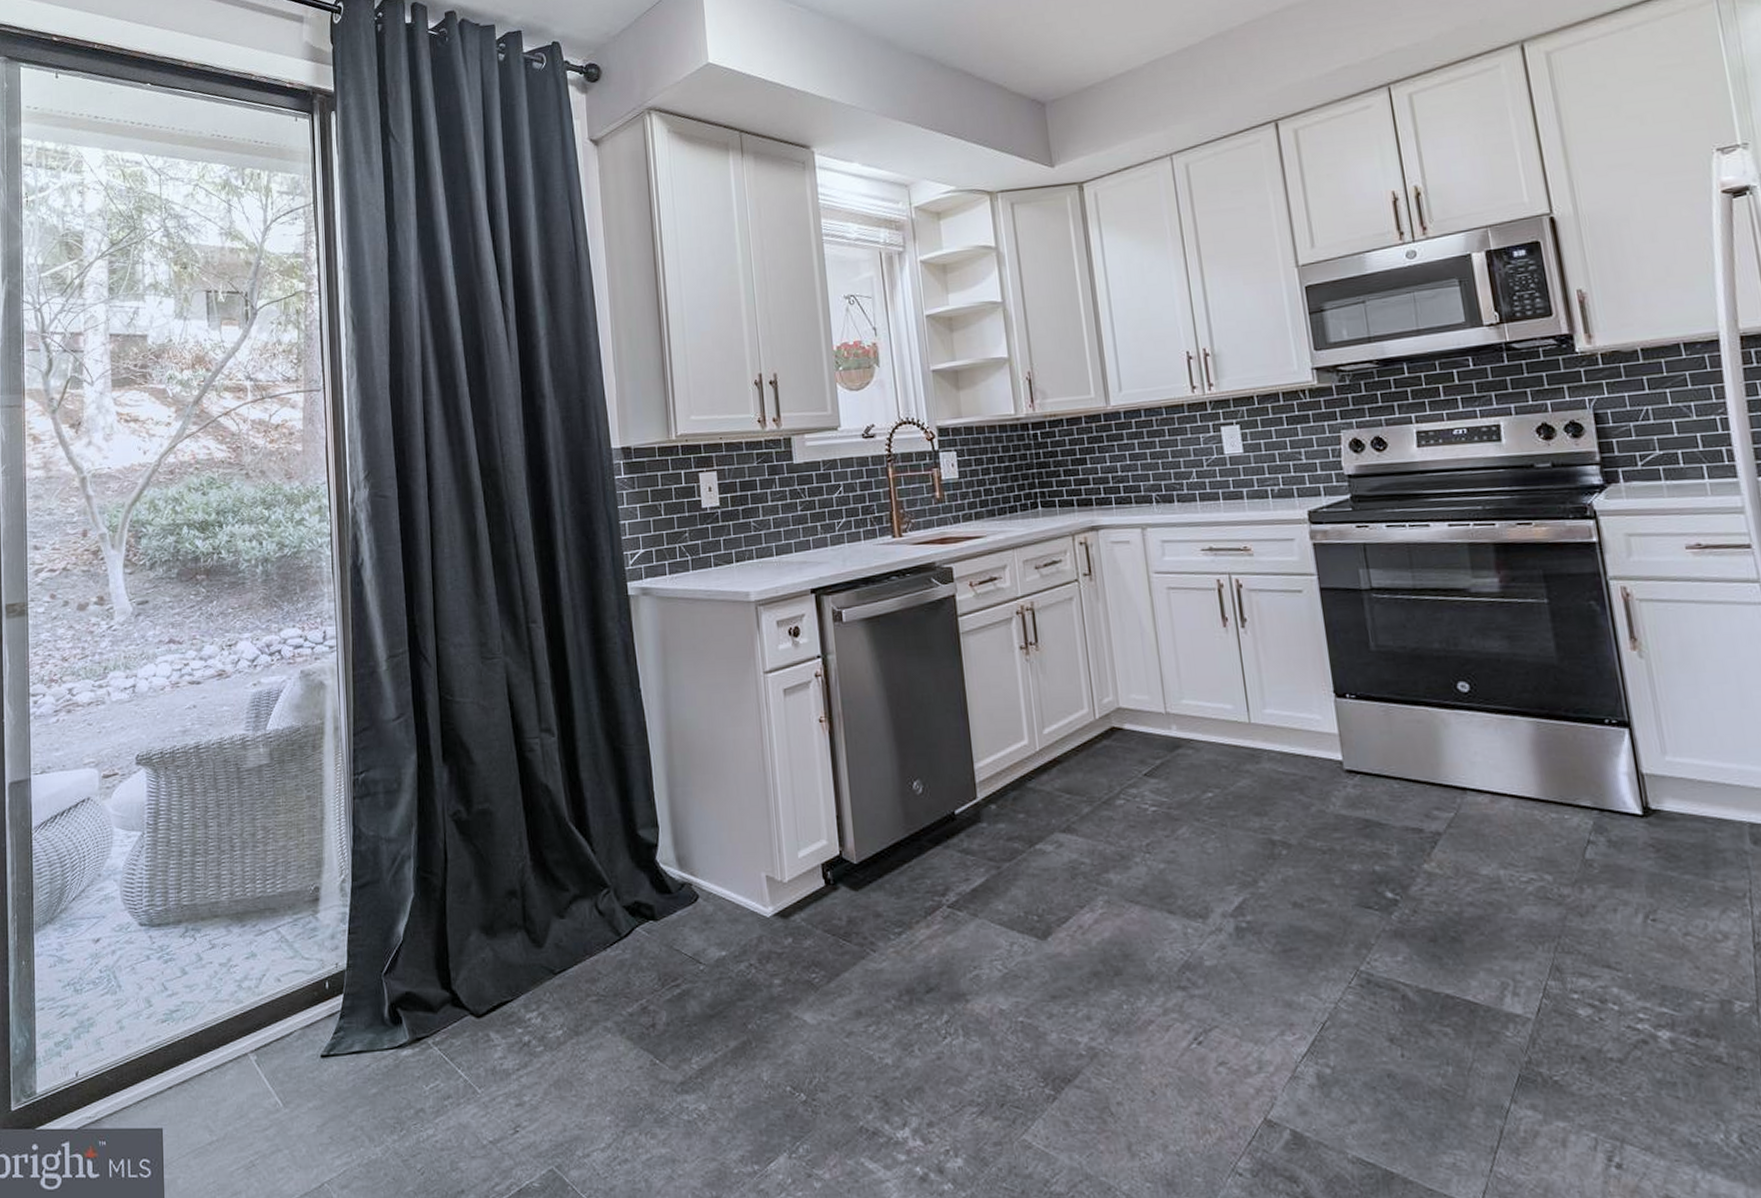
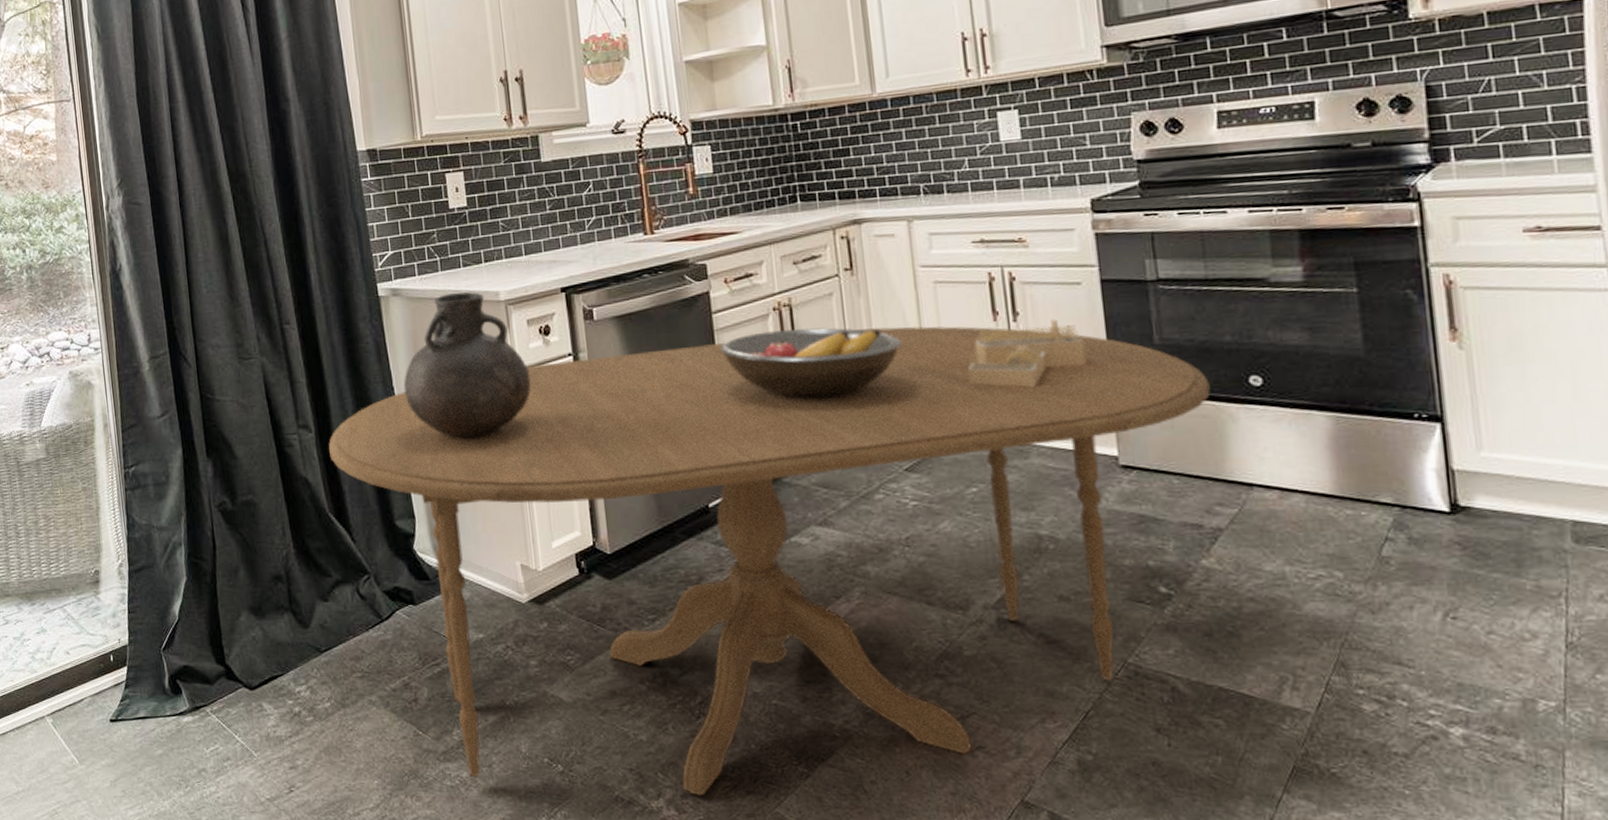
dining table: none [571,631,1423,1124] -> present [328,326,1210,796]
vase: none [650,592,780,743] -> present [403,292,531,439]
fruit bowl: none [965,632,1138,702] -> present [719,328,901,398]
house frame: none [1200,625,1310,692] -> present [967,319,1086,387]

